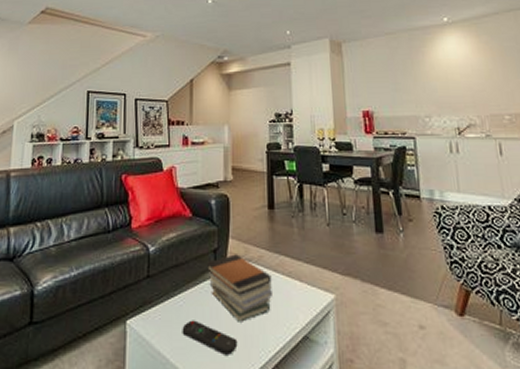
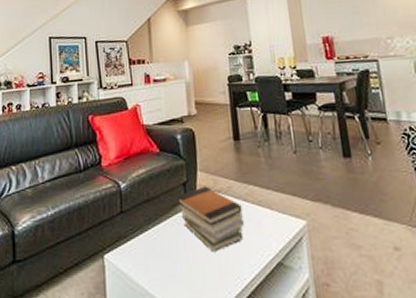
remote control: present [182,320,238,355] -> none [158,252,213,284]

